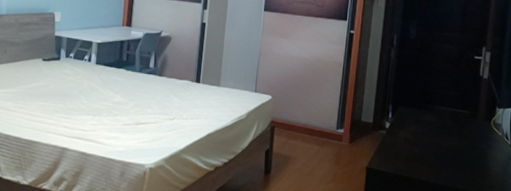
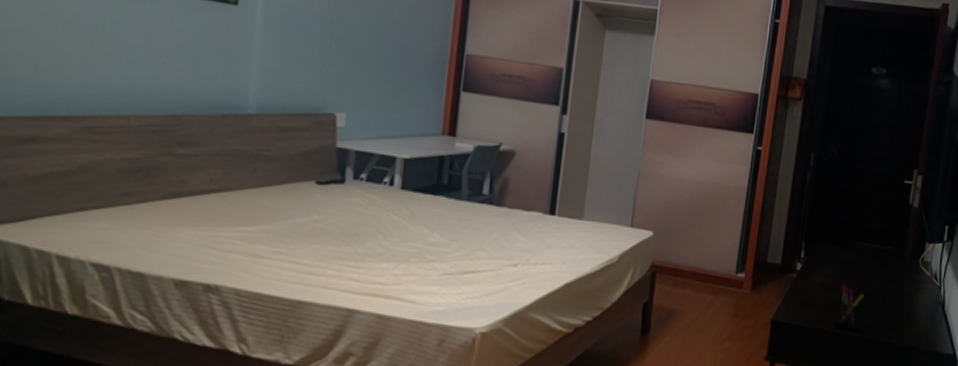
pen holder: none [421,140,444,178] -> present [837,284,864,330]

